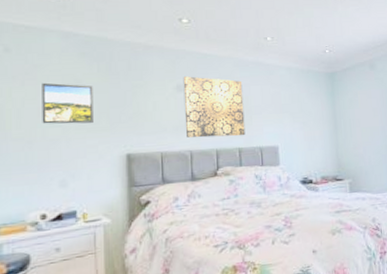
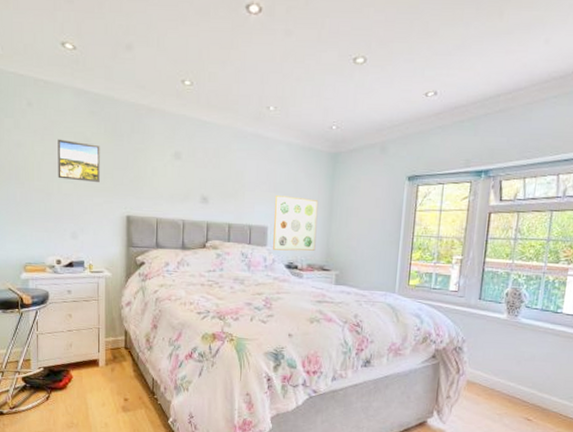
wall art: present [183,76,246,138] -> none [180,144,239,212]
wall art: none [283,115,327,168] -> present [273,196,319,251]

